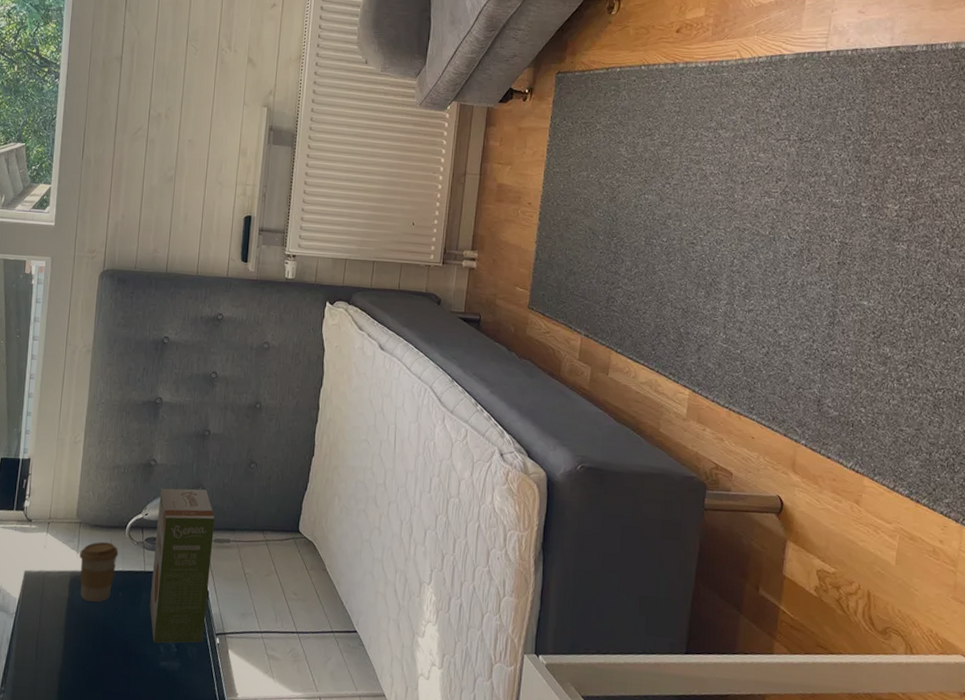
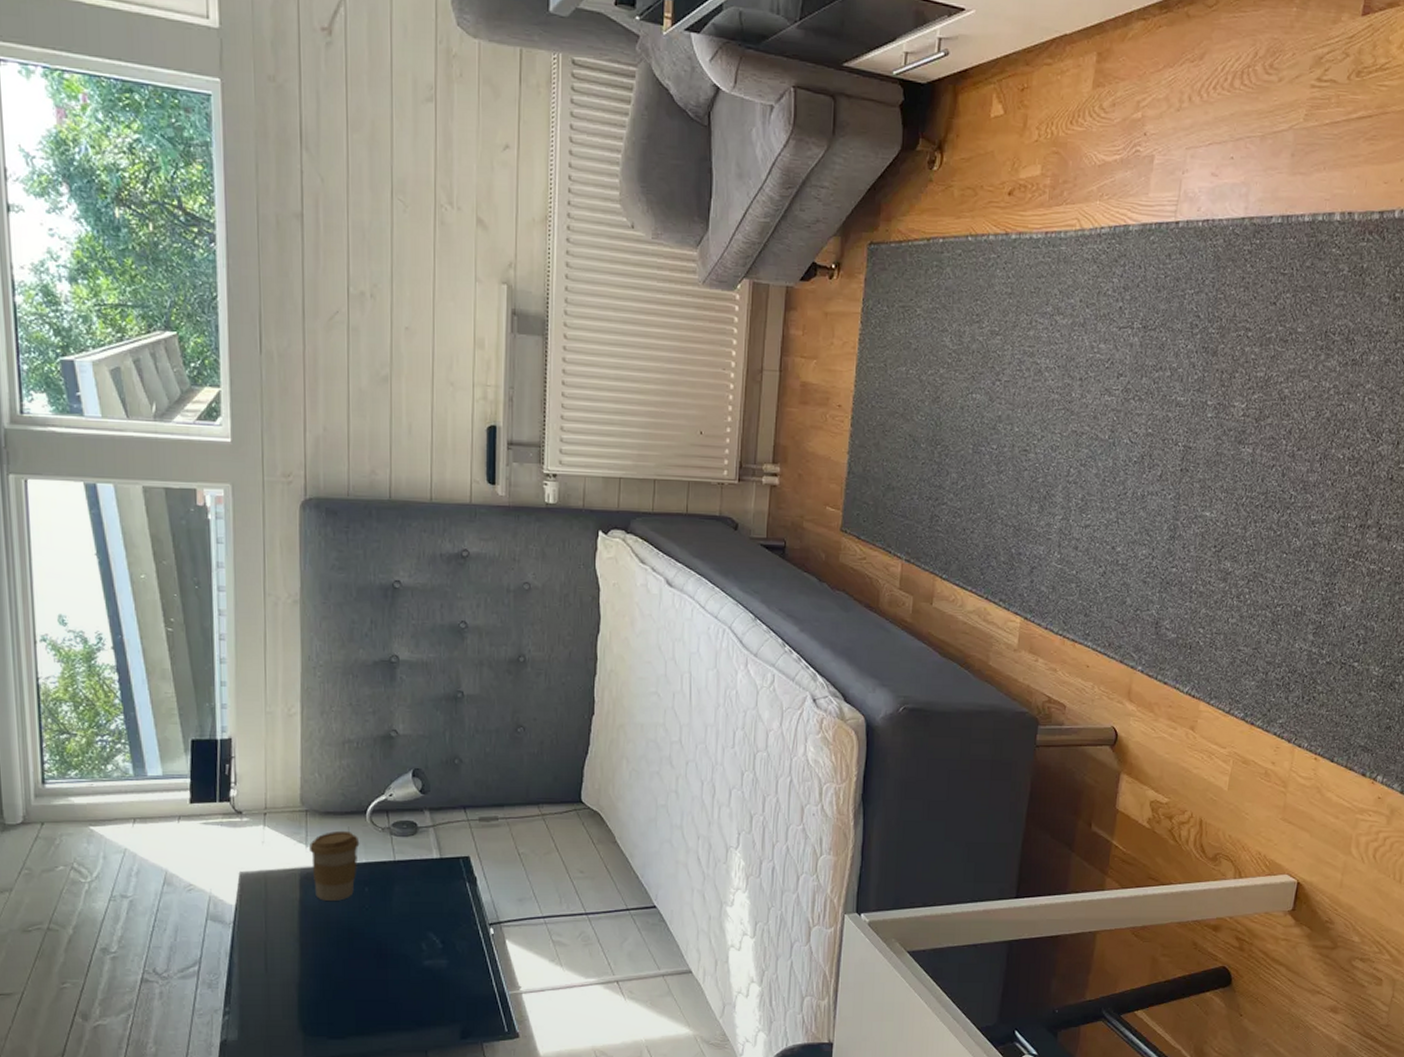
food box: present [150,488,215,644] -> none [404,761,477,941]

